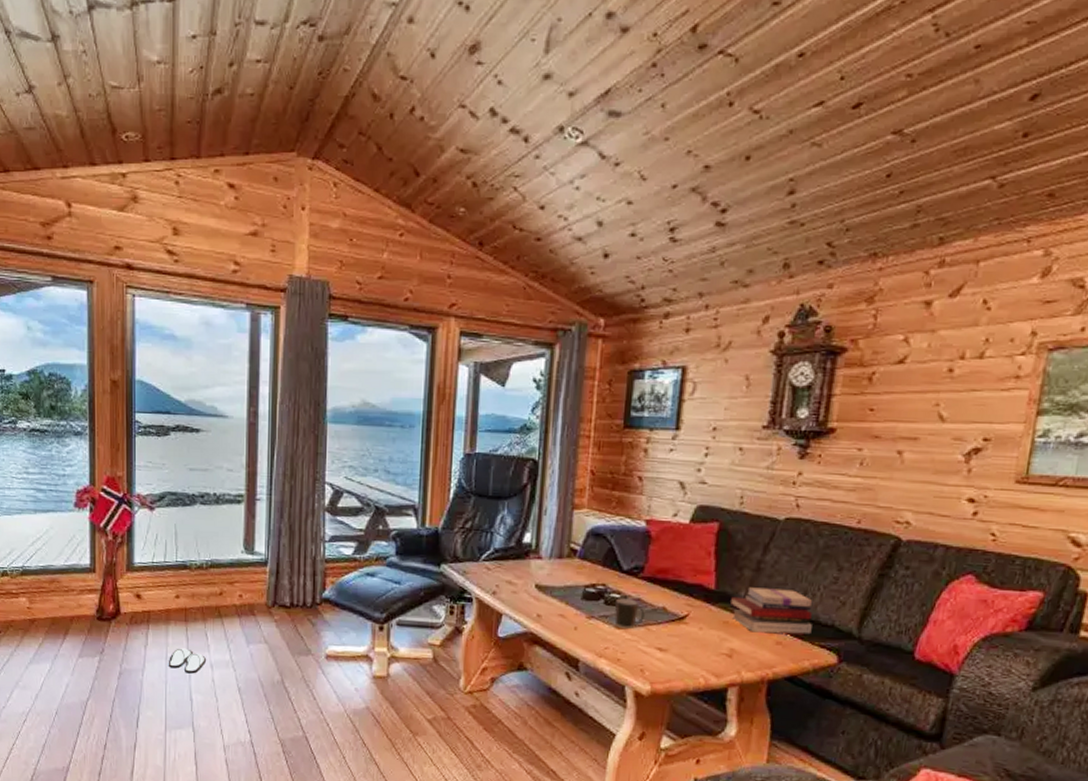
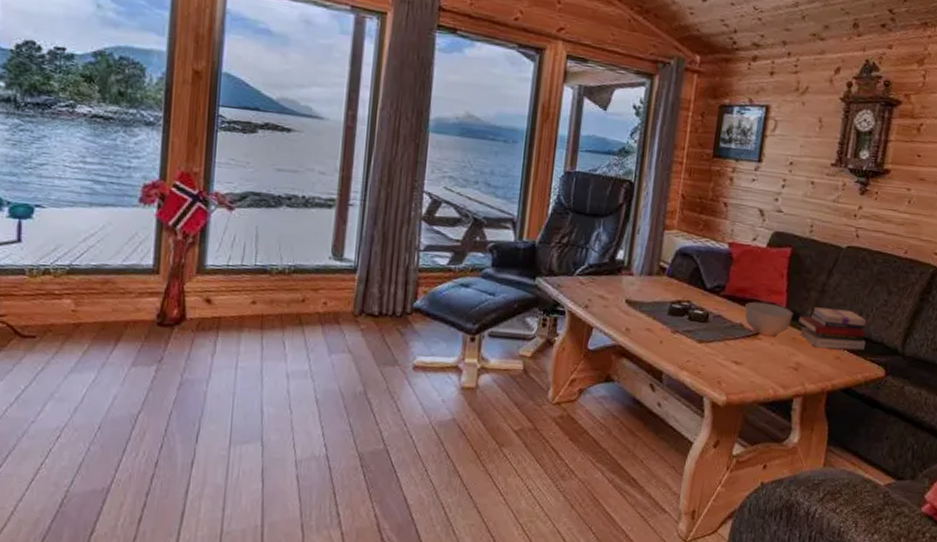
slippers: present [169,648,206,674] -> none [239,357,282,385]
mug: present [614,598,645,630] -> none [696,314,724,344]
bowl: none [667,583,724,621] -> present [744,301,793,337]

